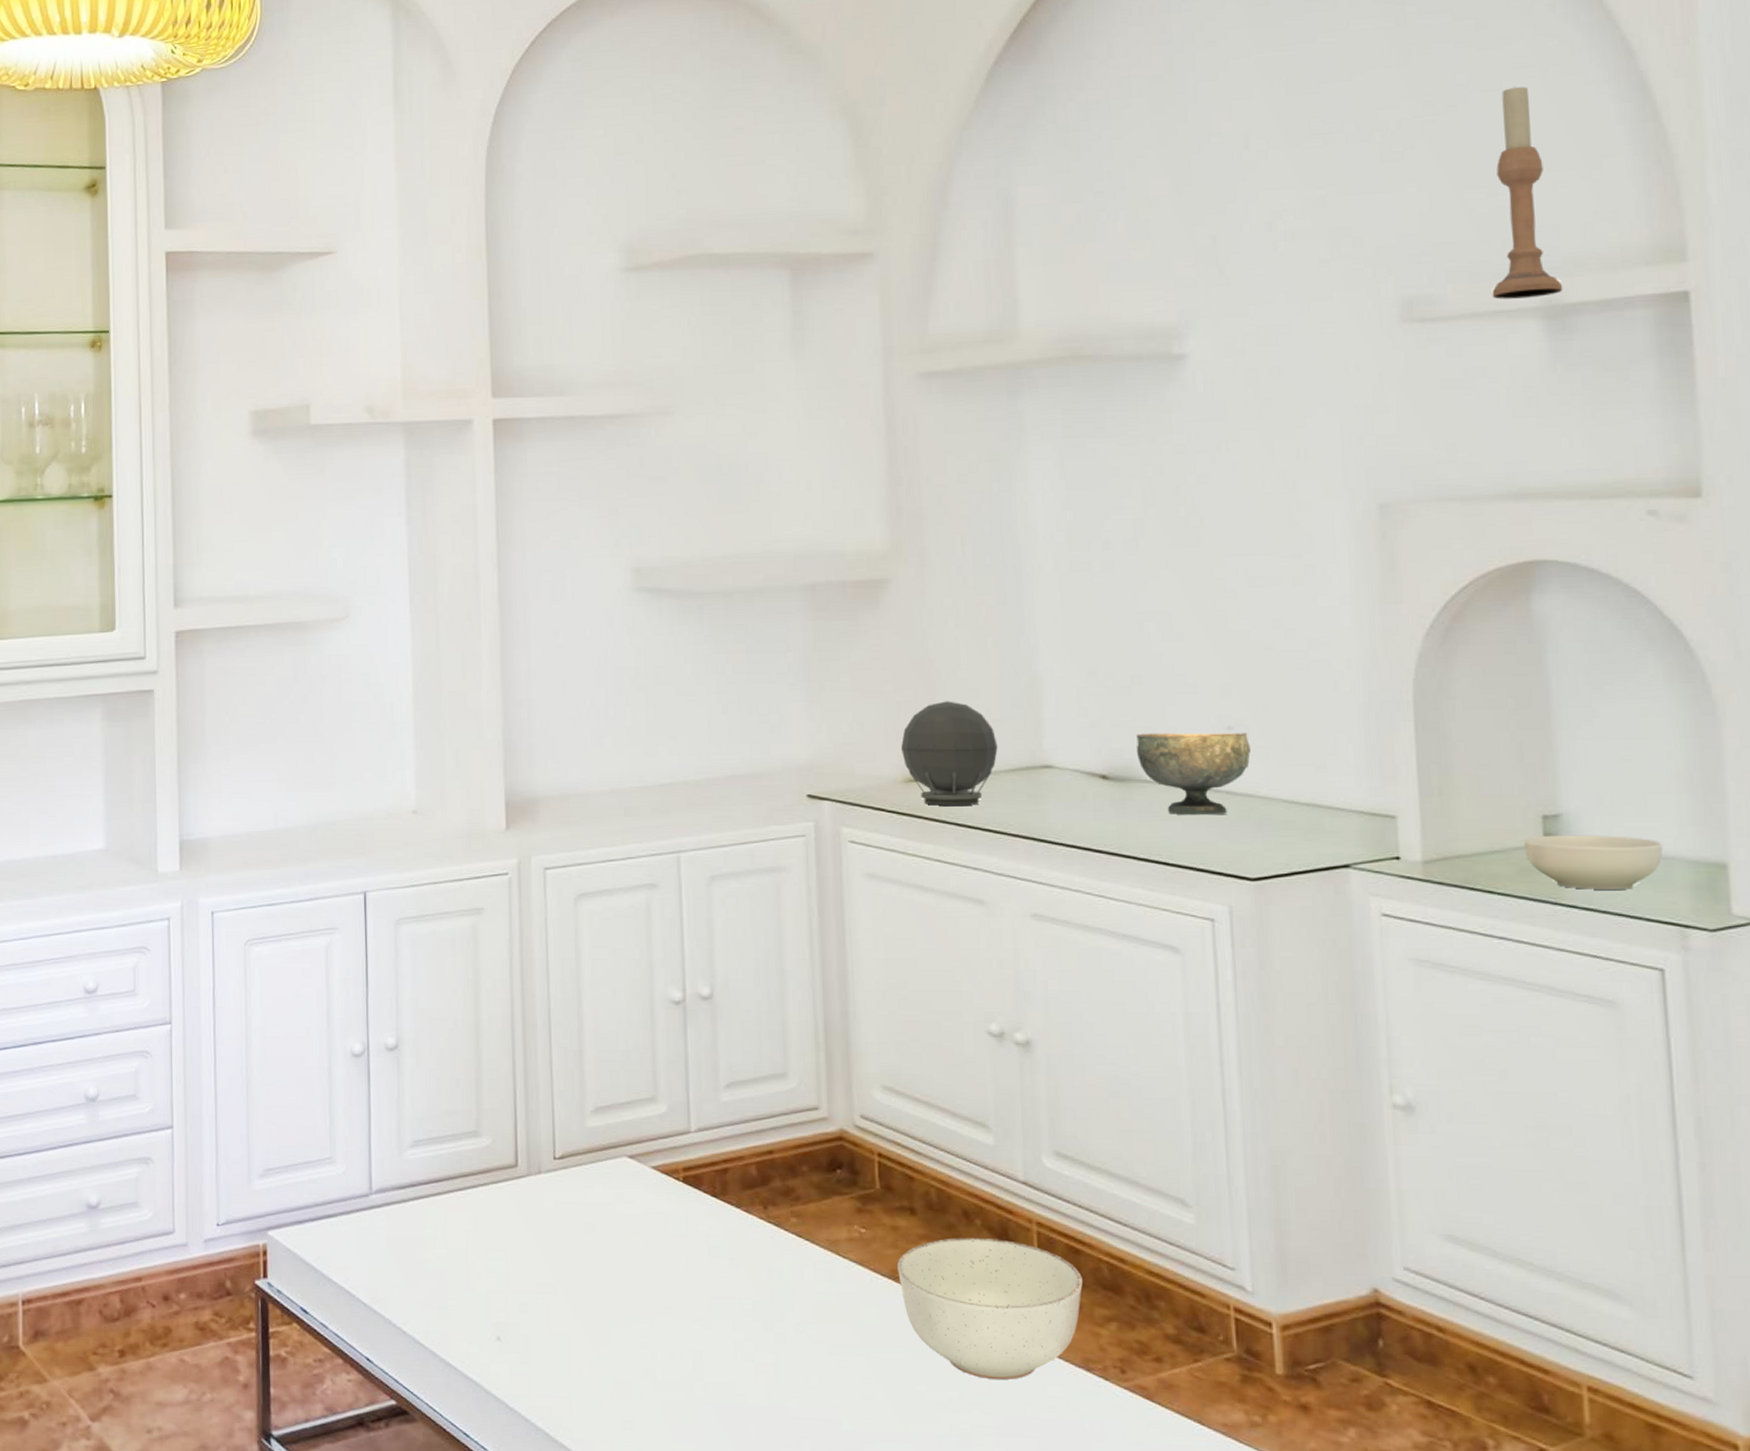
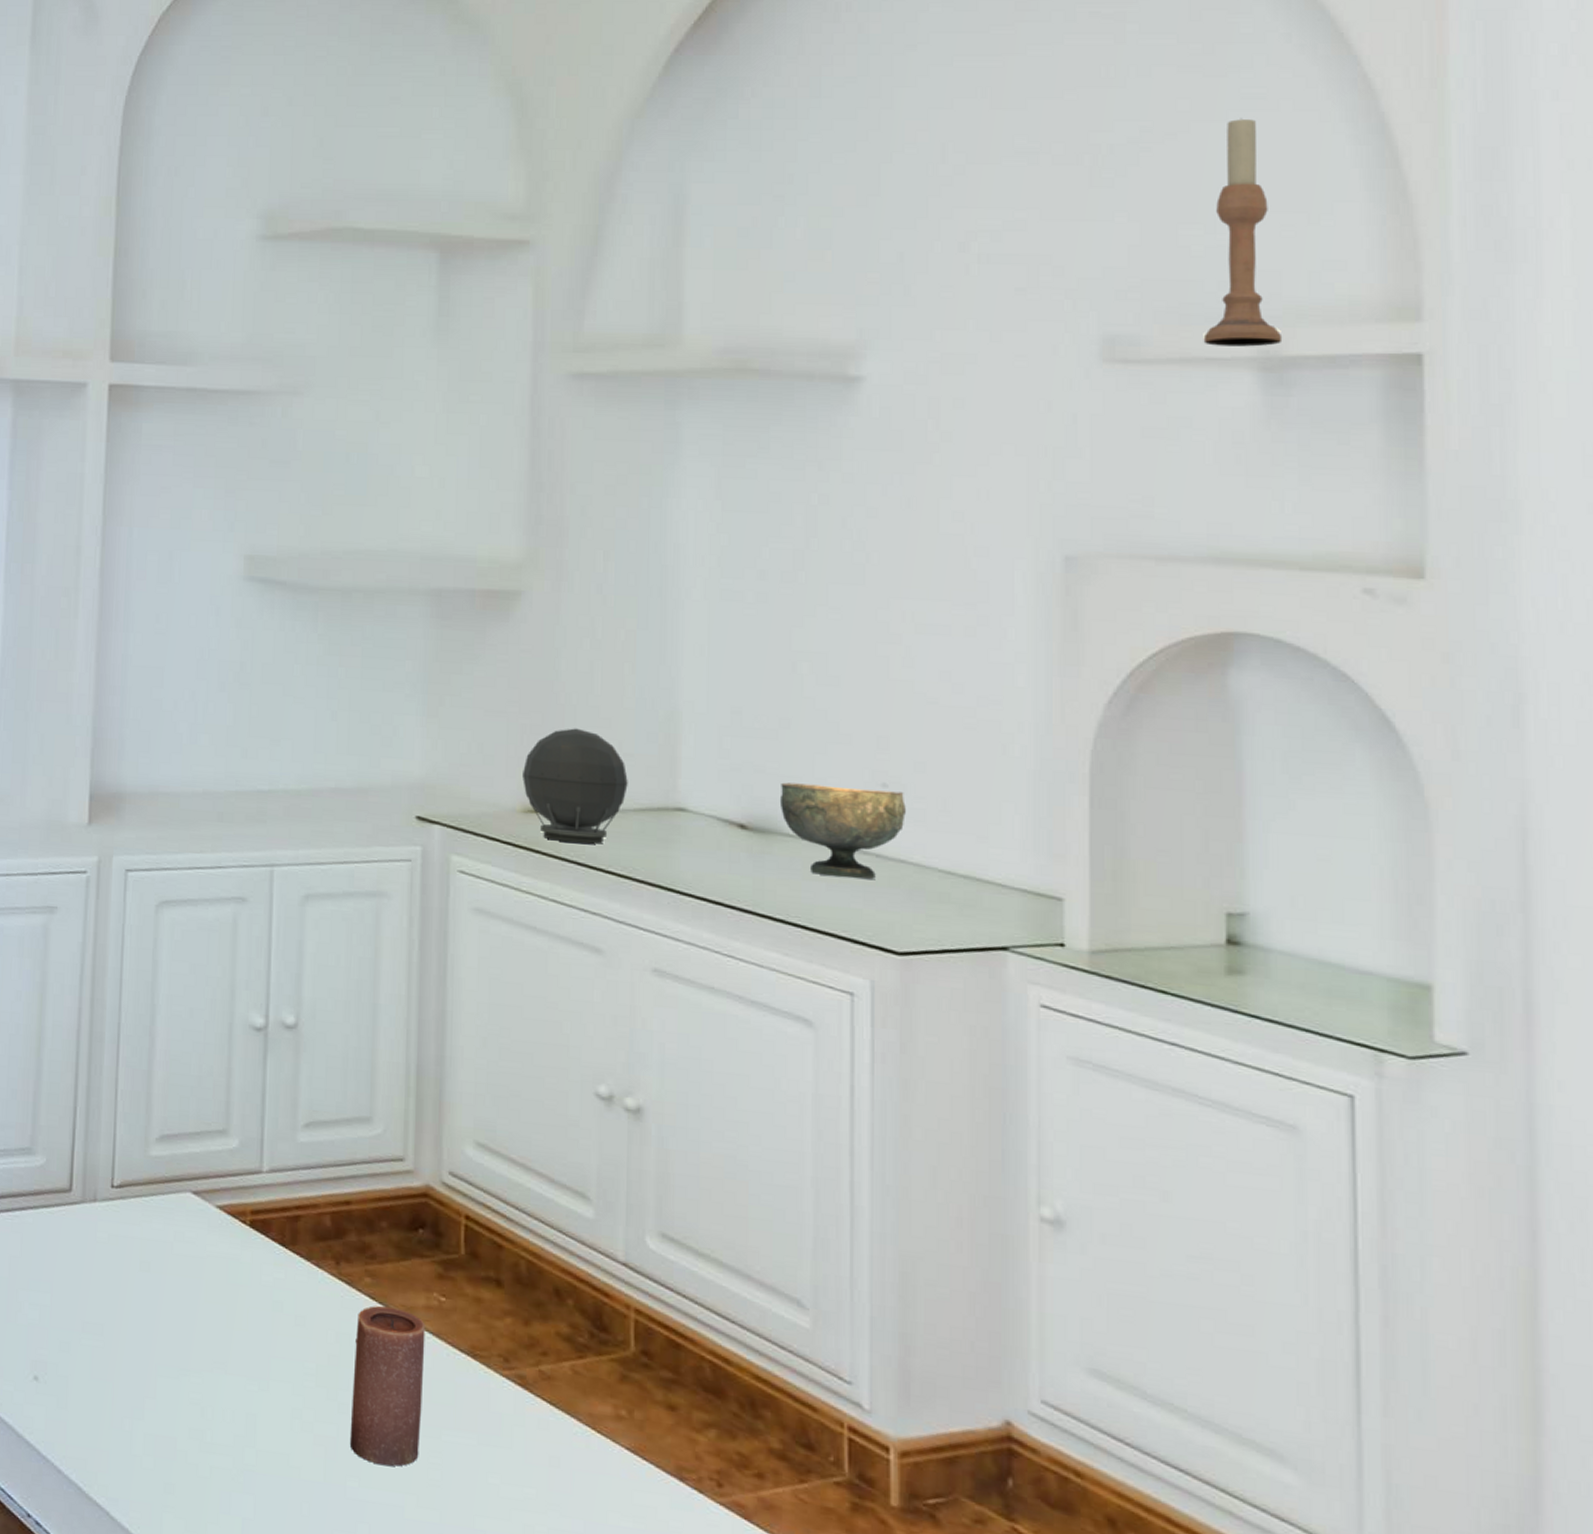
candle: none [786,1242,852,1385] -> present [349,1305,426,1467]
bowl: present [897,1238,1083,1380] -> none [478,1317,681,1482]
bowl: present [1523,835,1664,890] -> none [1204,934,1361,1004]

